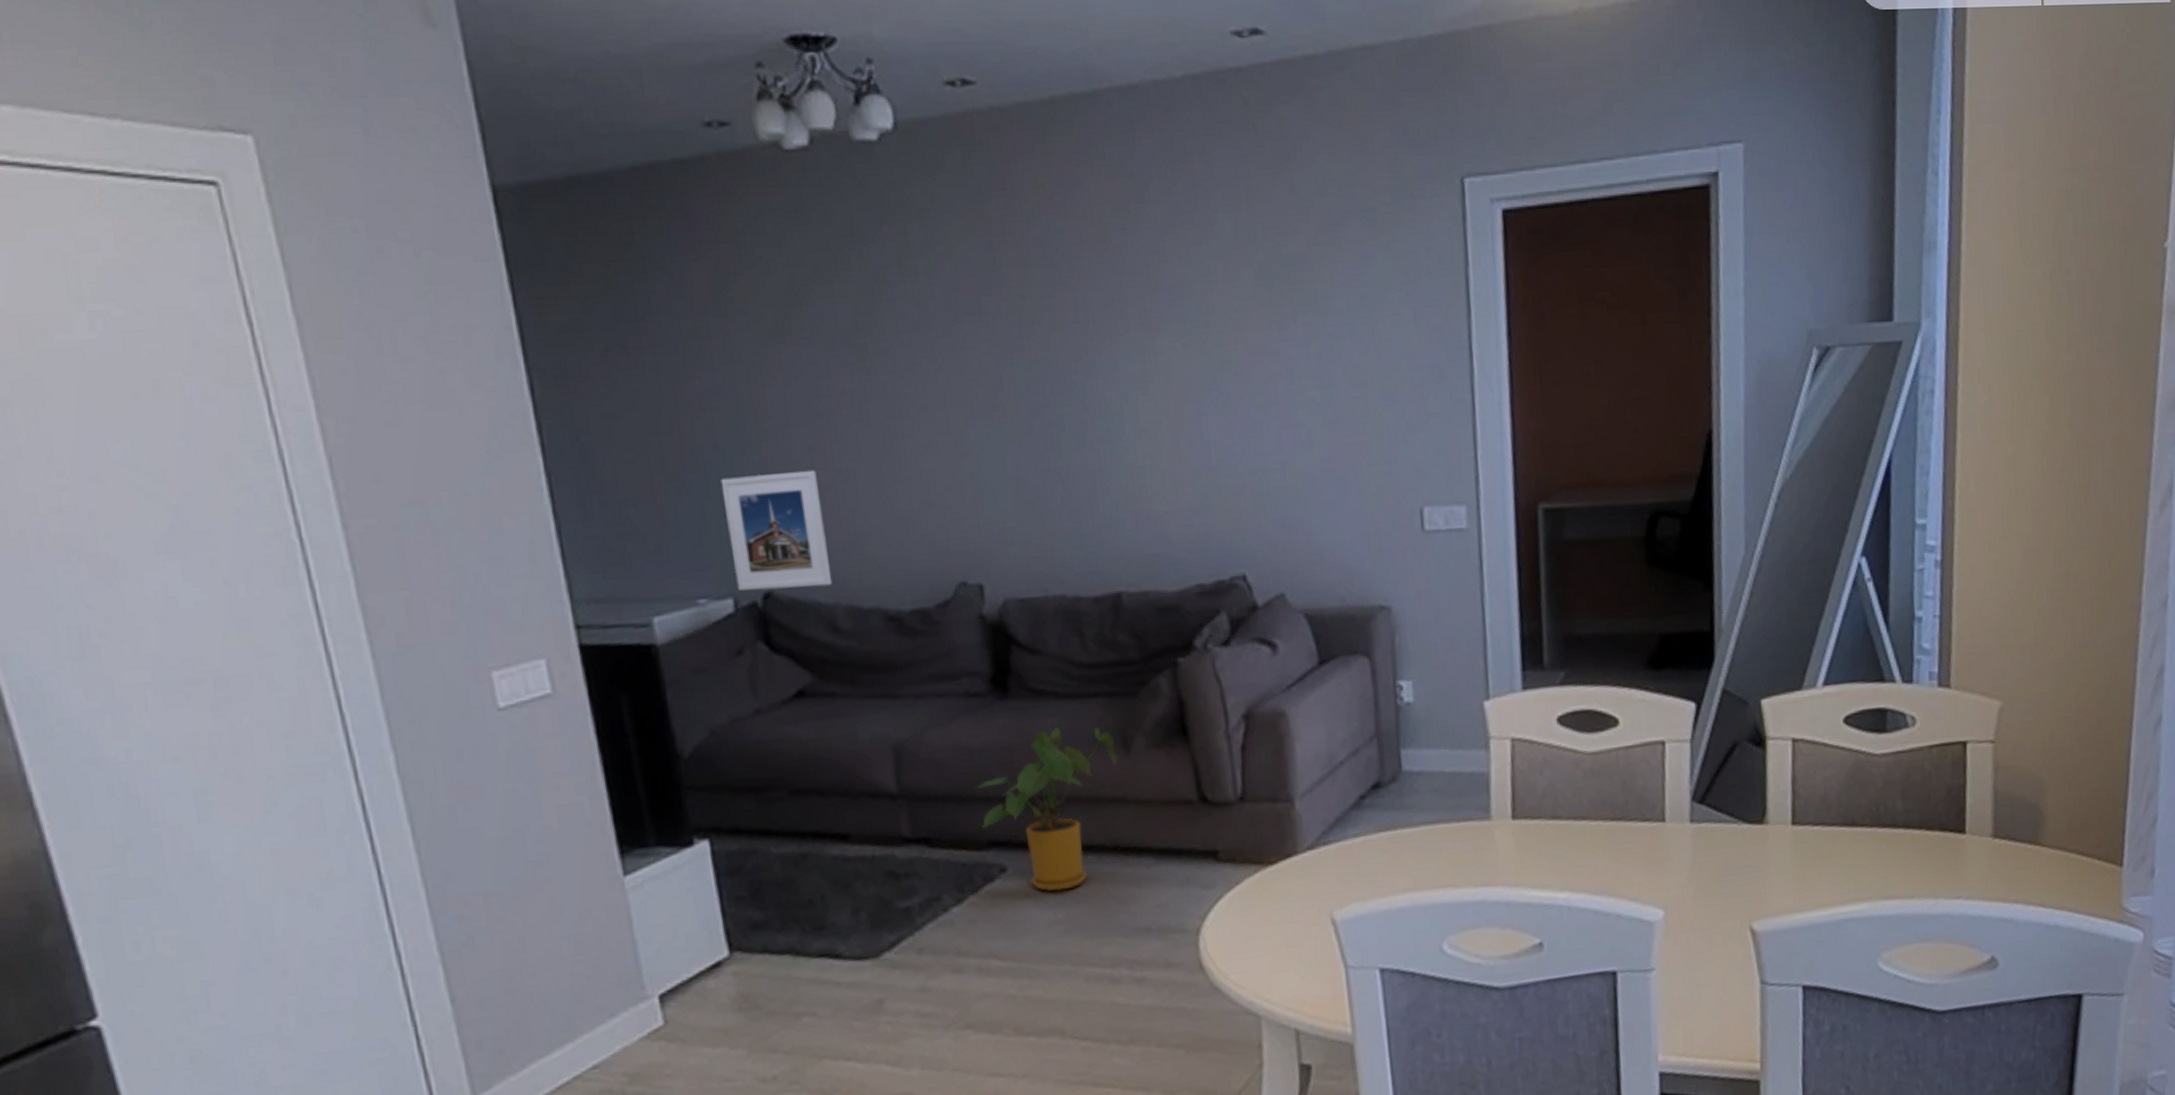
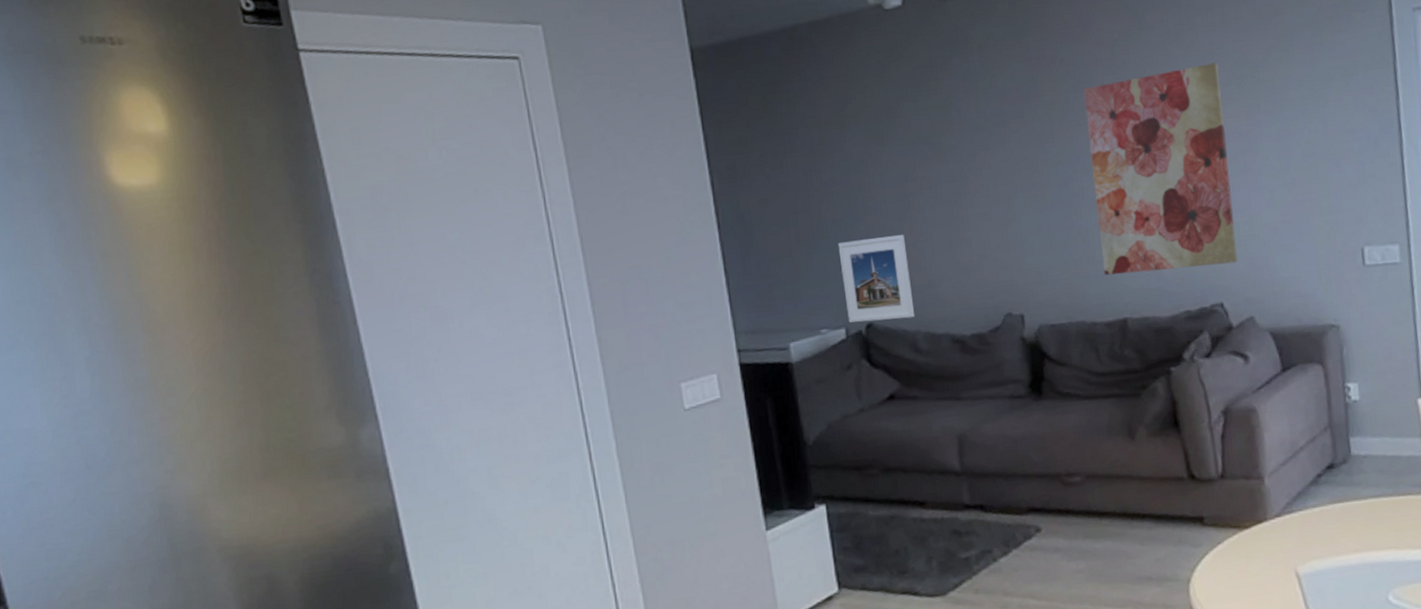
house plant: present [977,727,1119,892] -> none [1019,421,1126,547]
wall art: none [1063,255,1265,535] -> present [1083,62,1238,275]

